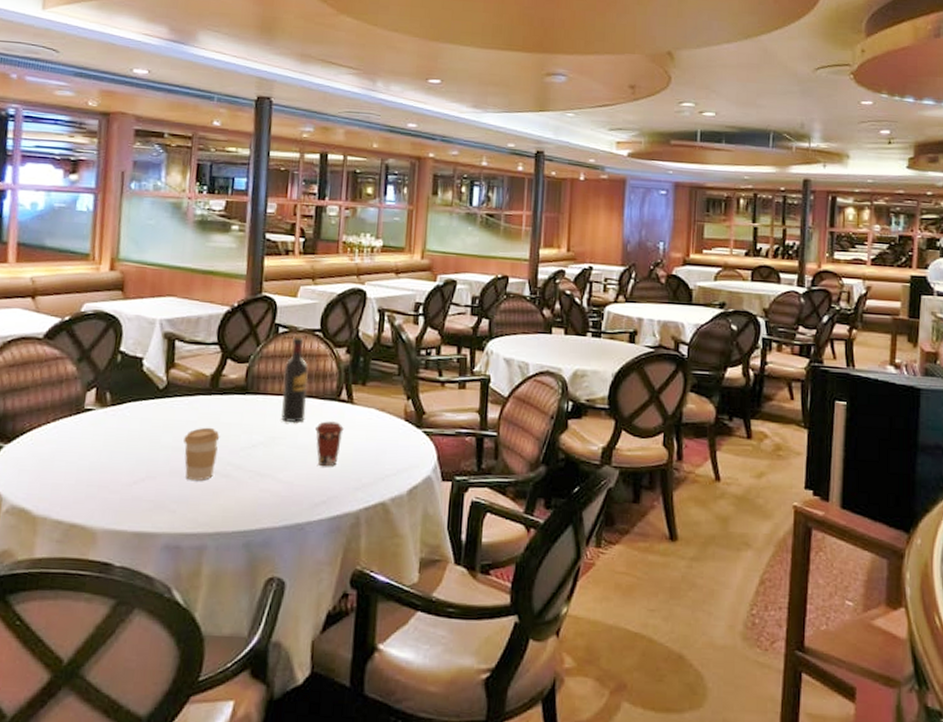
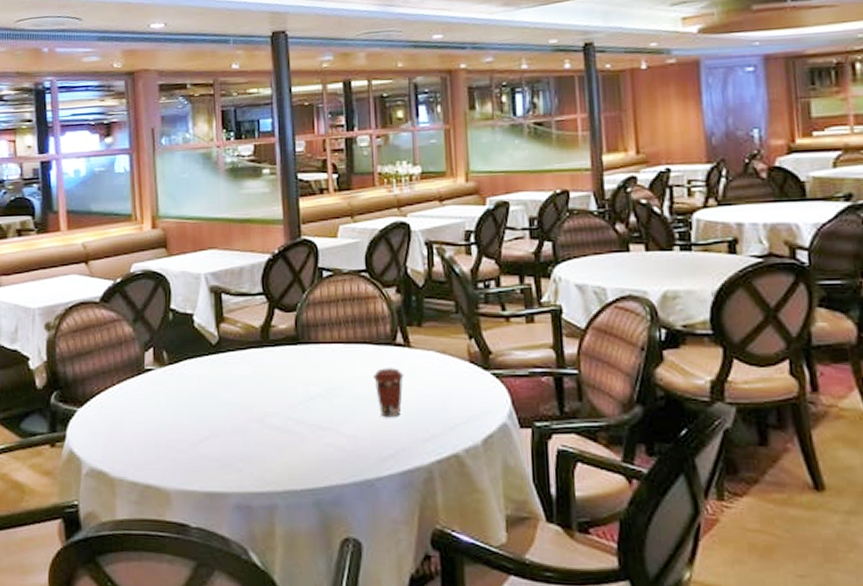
coffee cup: present [184,427,220,481] -> none [242,381,277,437]
wine bottle: present [281,336,309,424] -> none [333,279,362,372]

